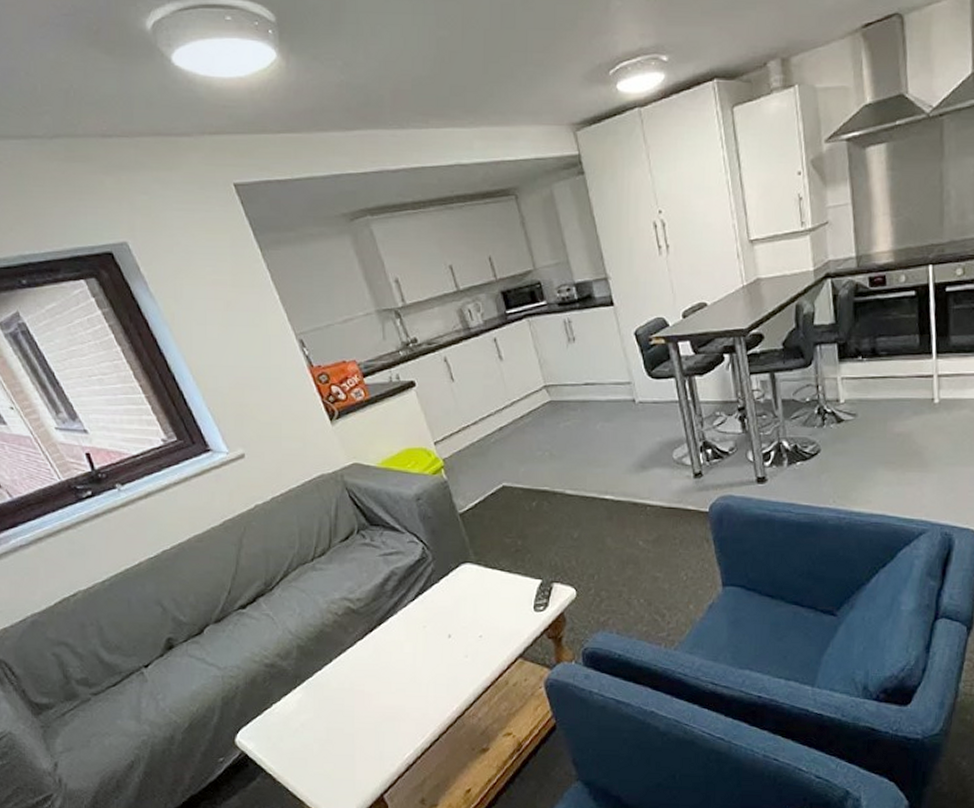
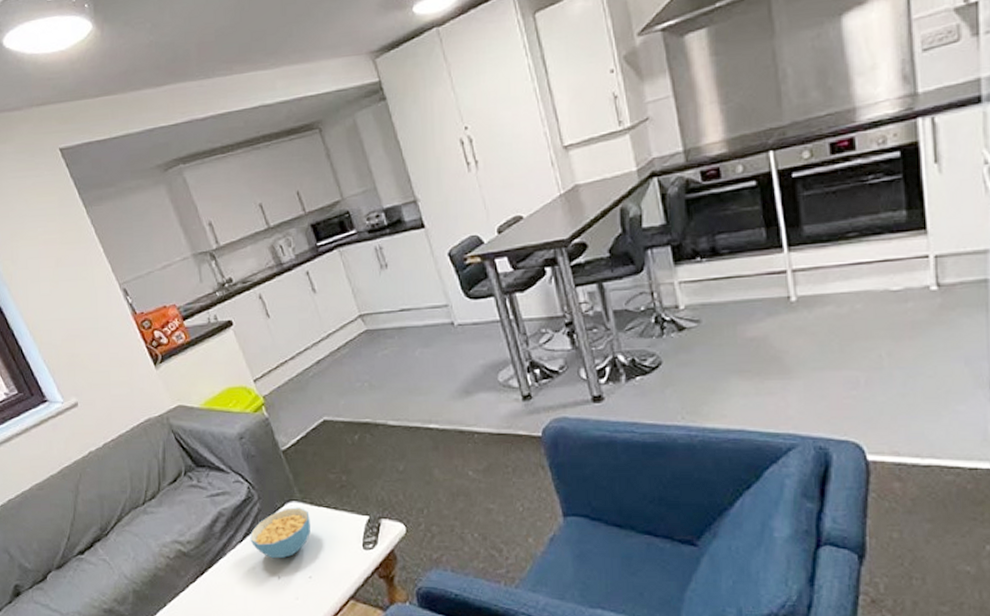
cereal bowl: none [422,569,484,618] -> present [250,507,310,559]

